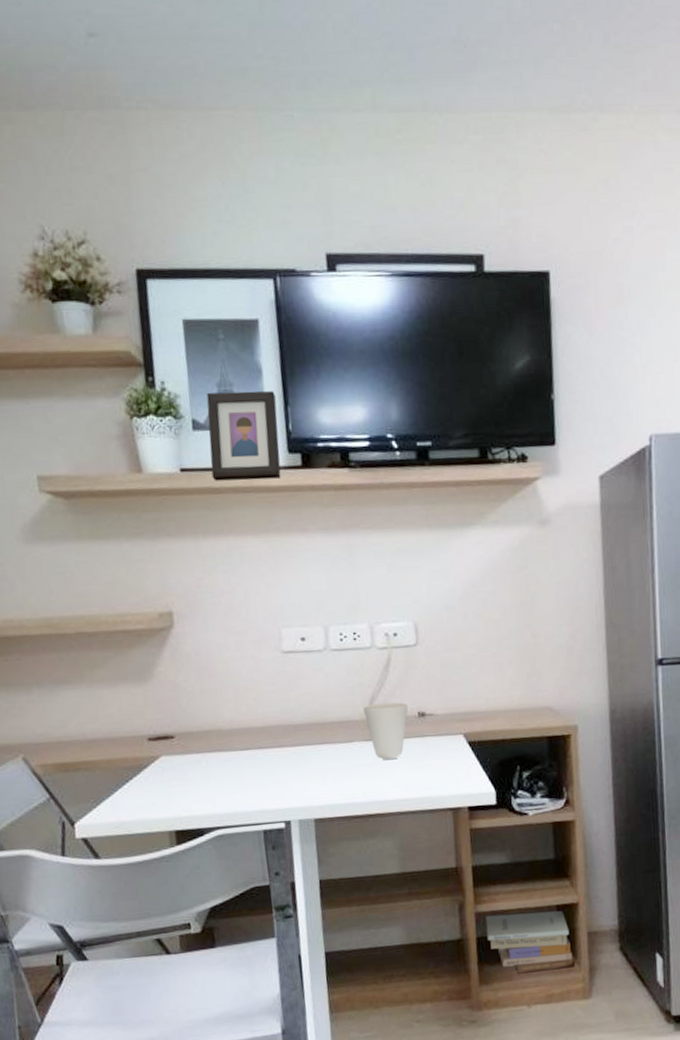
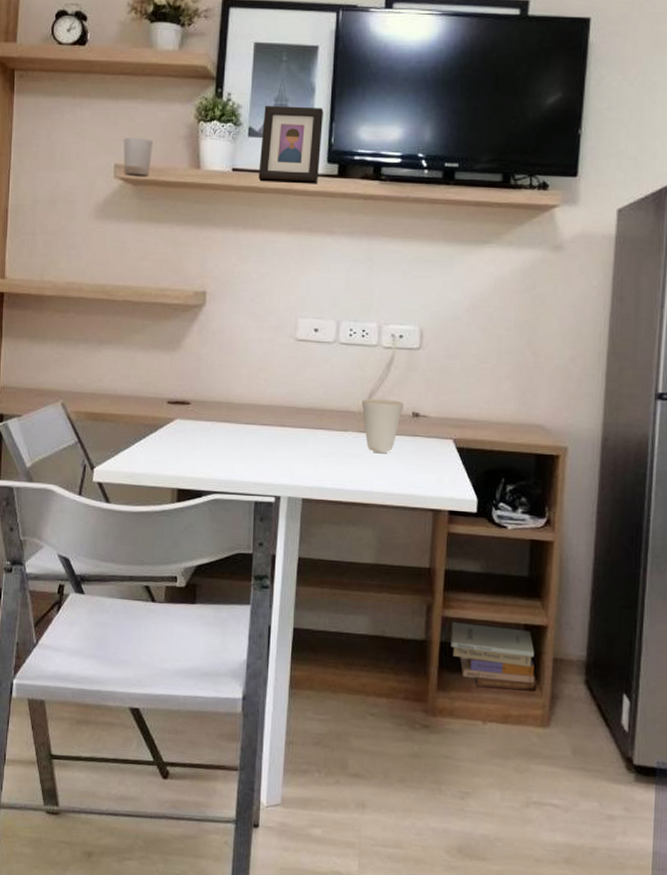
candle holder: none [43,442,82,489] -> present [123,137,153,177]

